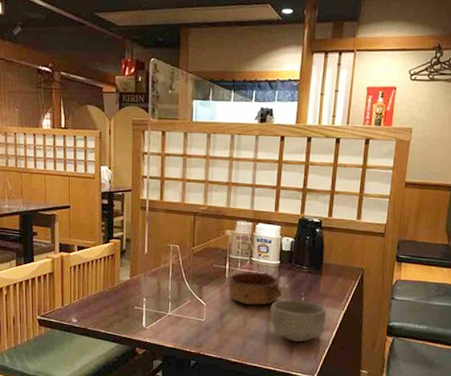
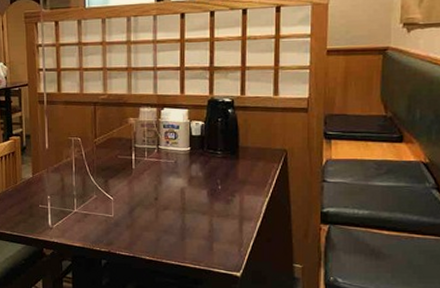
bowl: present [228,272,282,305] -> none [135,161,195,196]
bowl: present [270,300,327,342] -> none [184,189,249,235]

